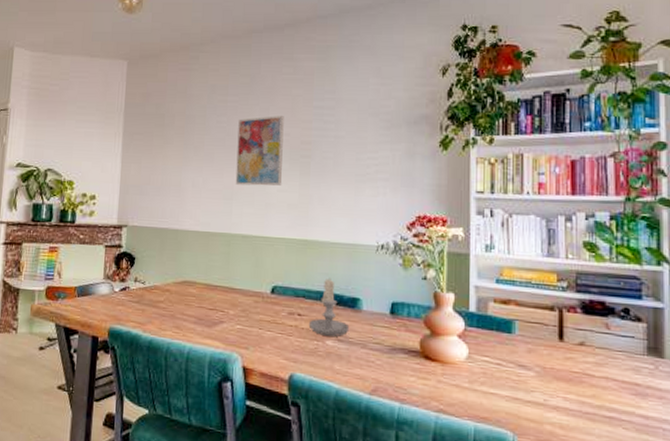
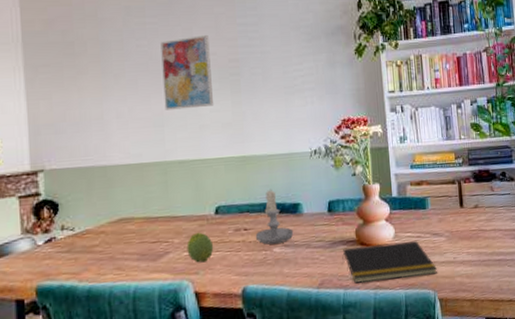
fruit: none [240,308,266,339] -> present [186,232,214,263]
notepad: none [401,357,519,414] -> present [342,241,437,284]

